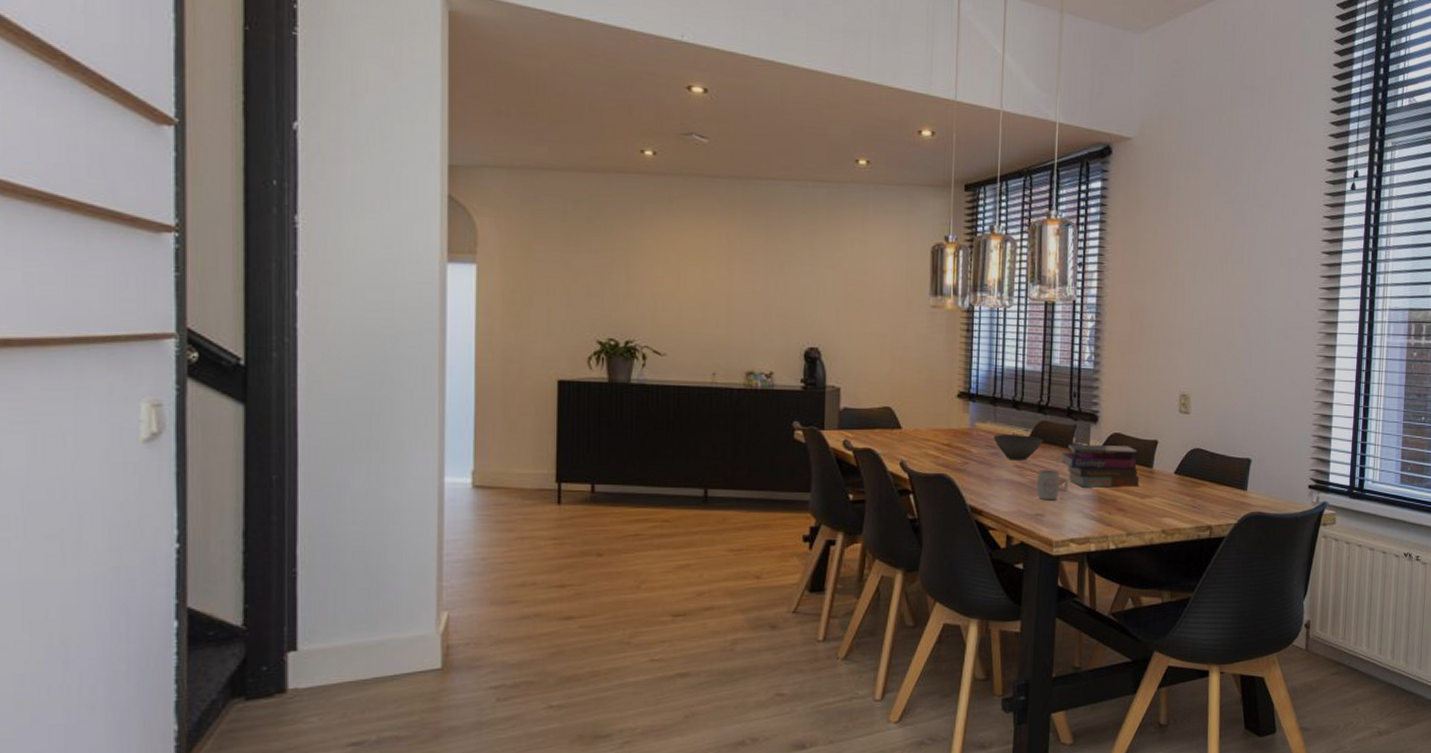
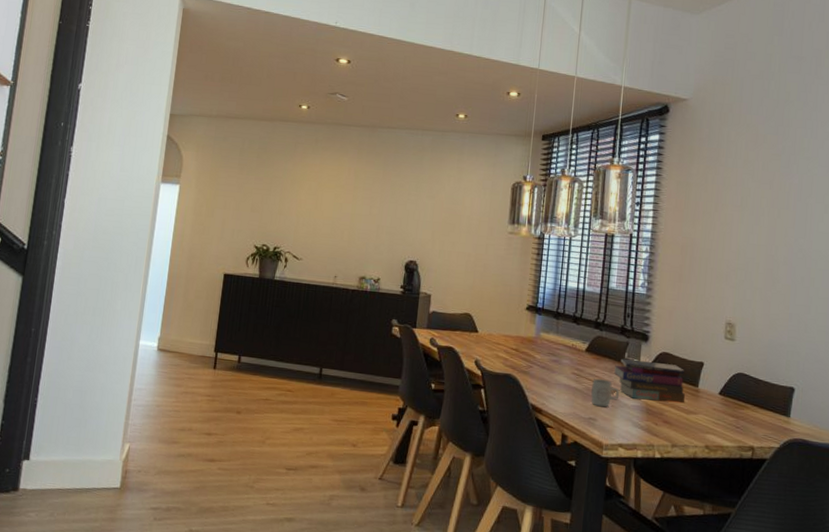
bowl: present [993,435,1043,461] -> none [554,344,598,369]

